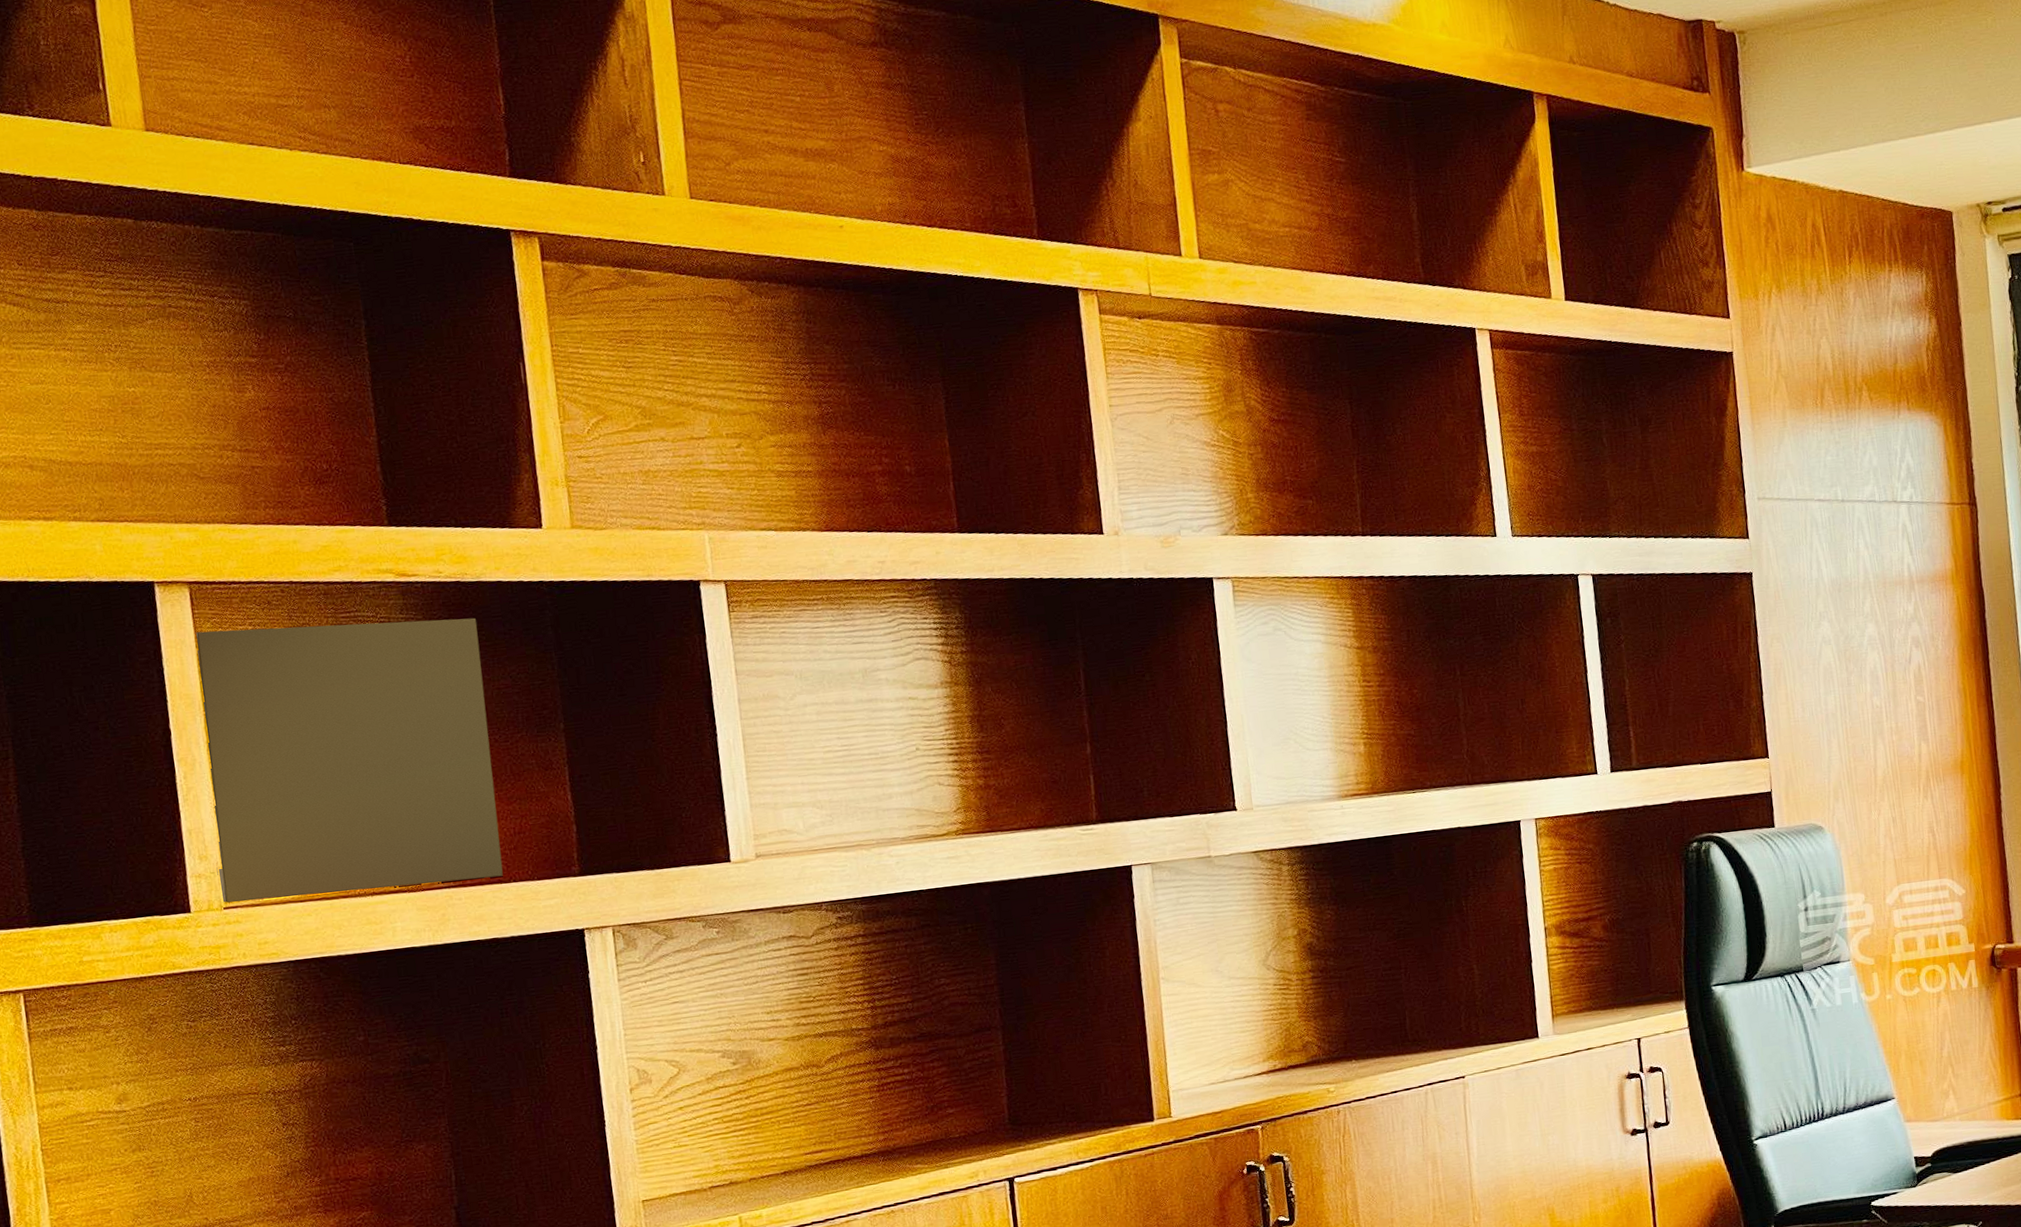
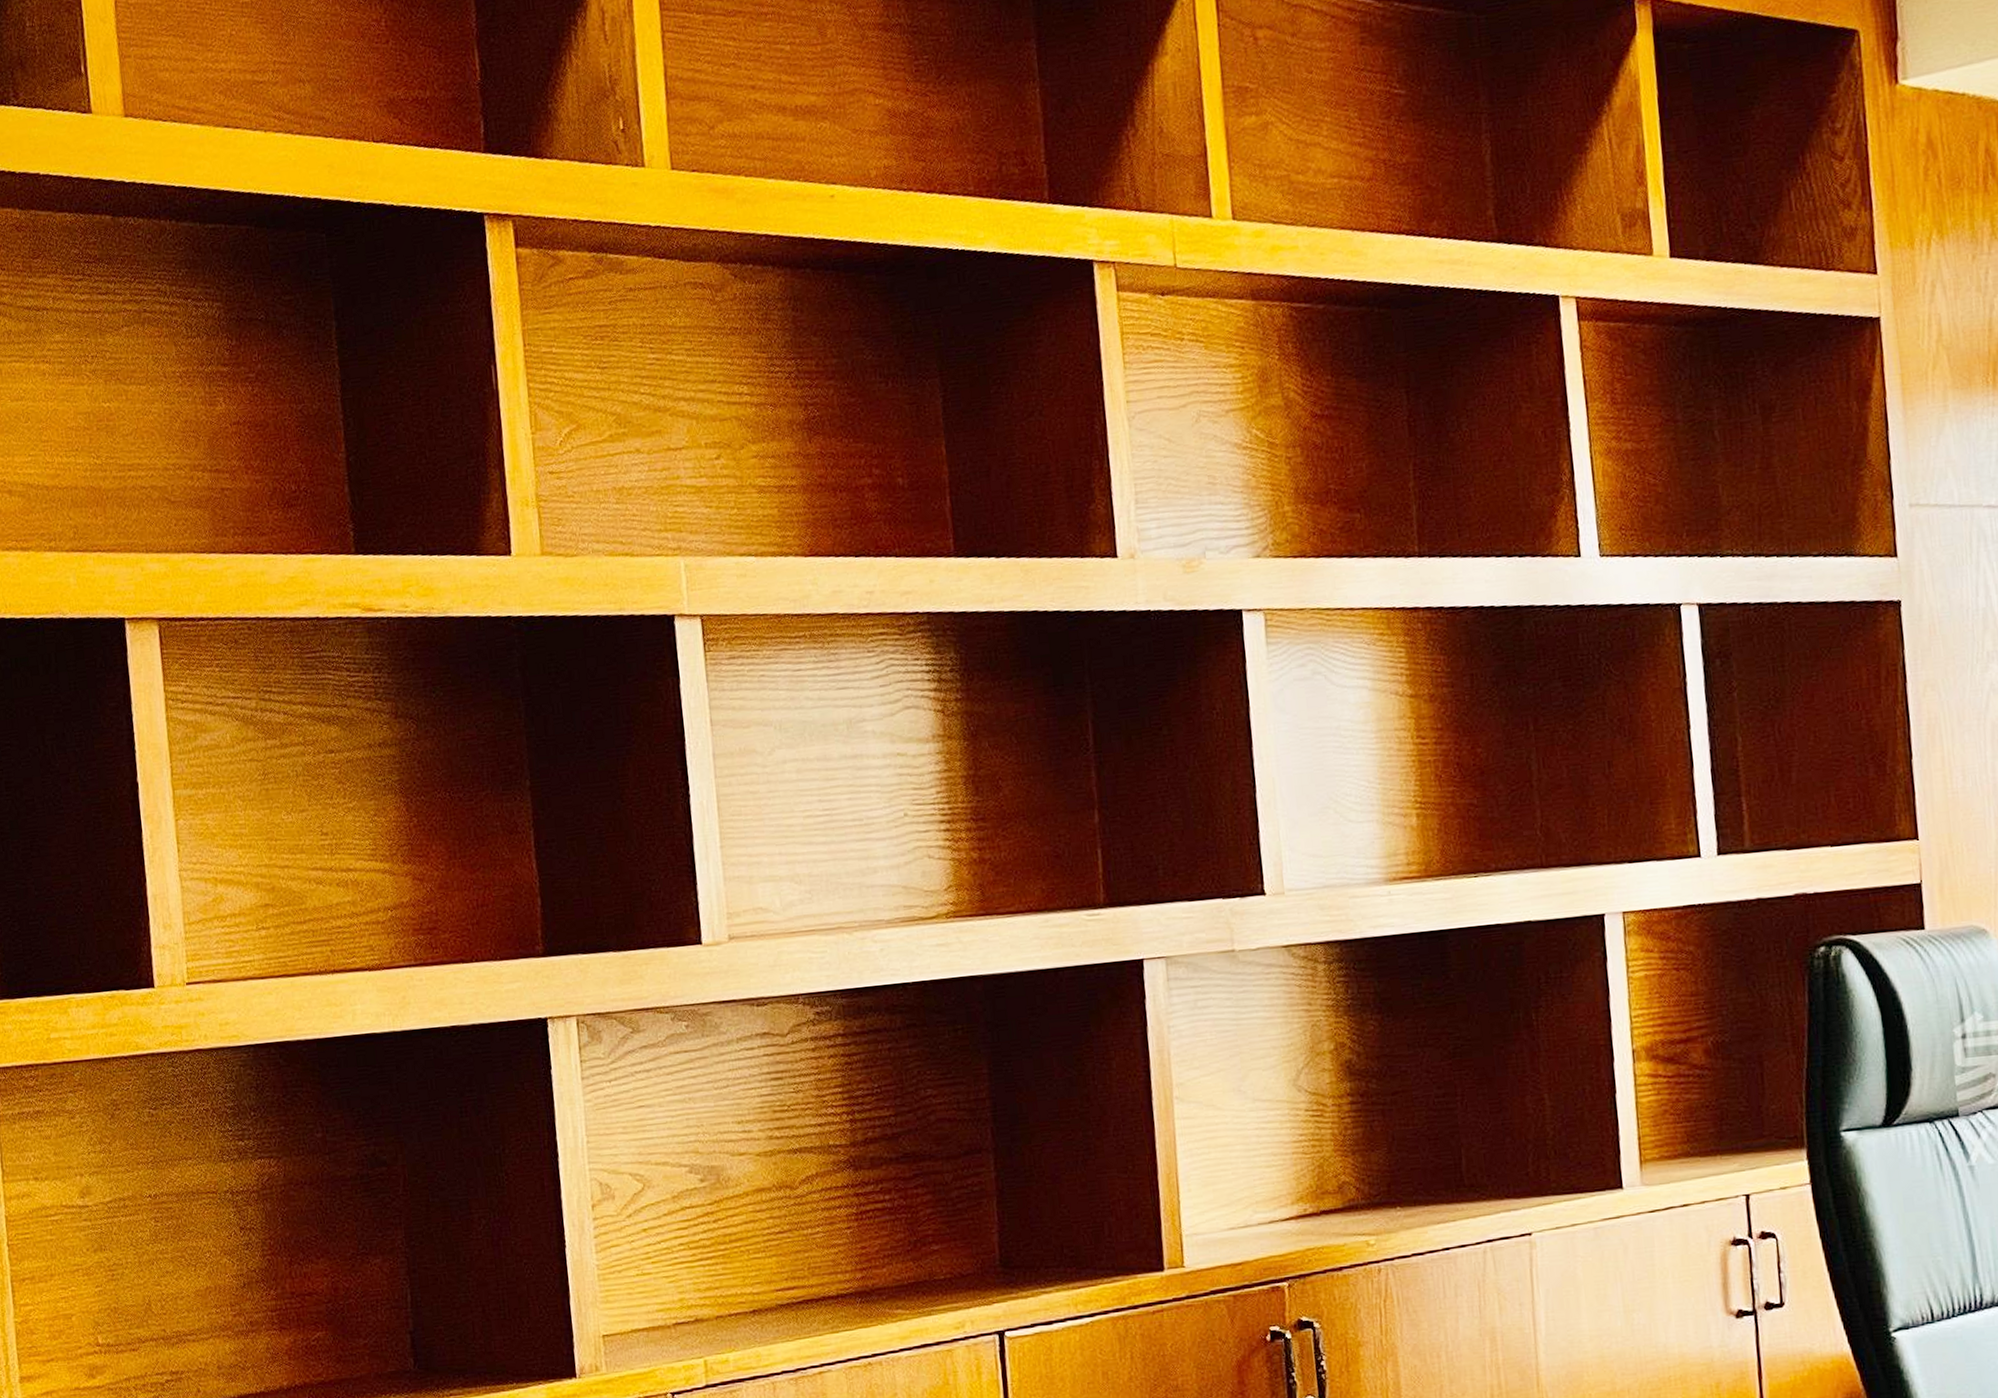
binder: present [194,618,503,903] -> none [162,658,465,978]

